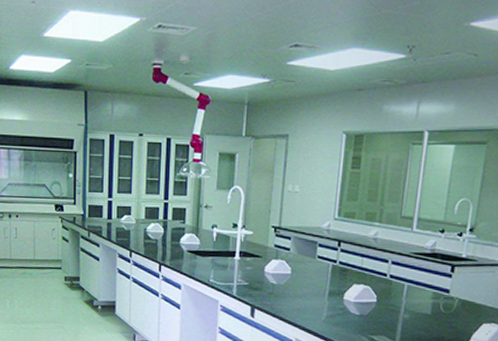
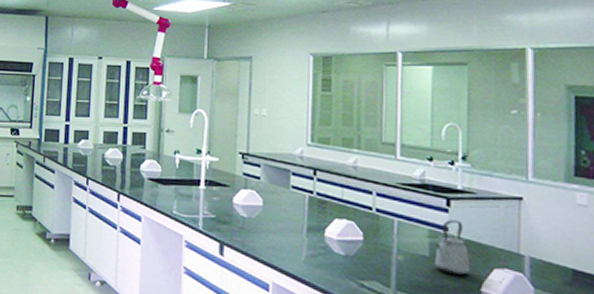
kettle: none [434,283,464,330] -> present [435,219,469,276]

